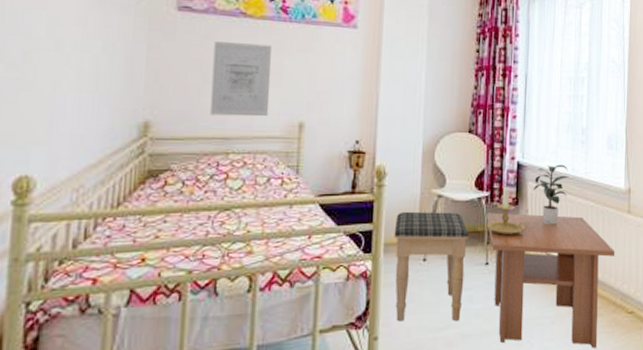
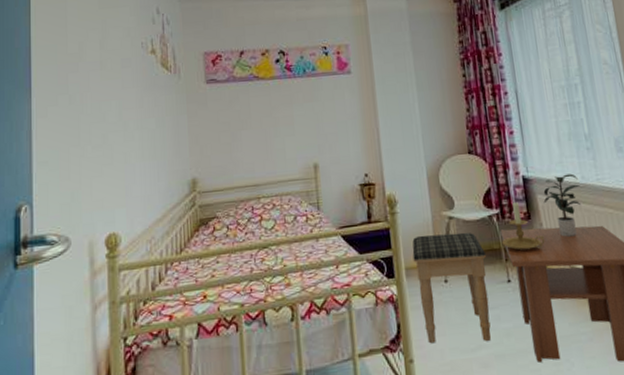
wall art: present [210,42,273,117] -> none [237,100,288,167]

